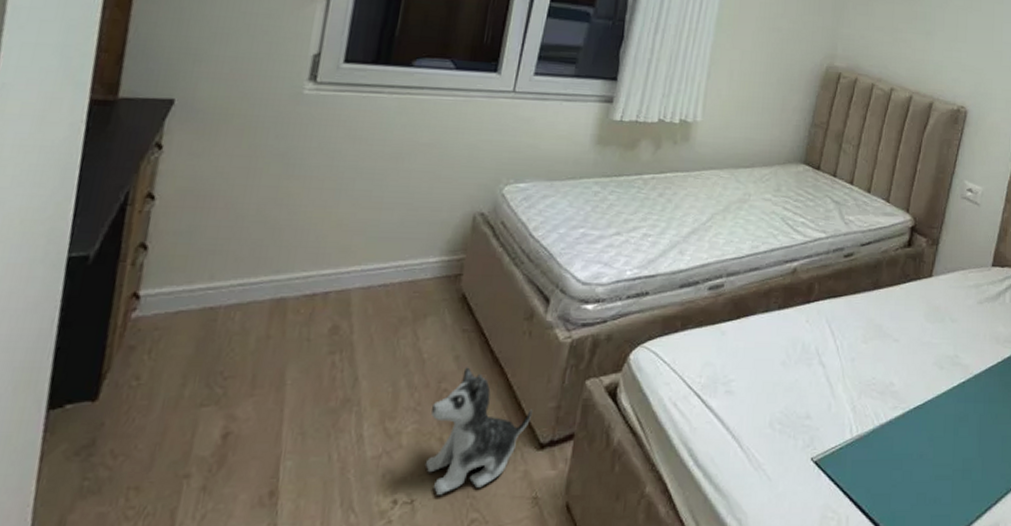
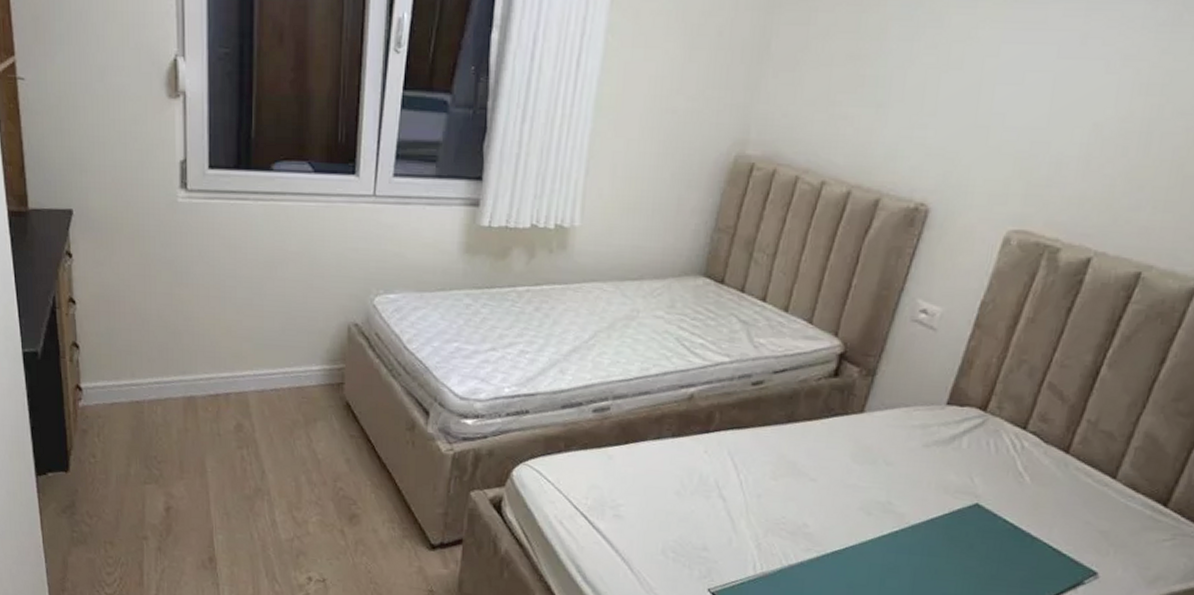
plush toy: present [425,367,533,495] -> none [331,470,422,578]

